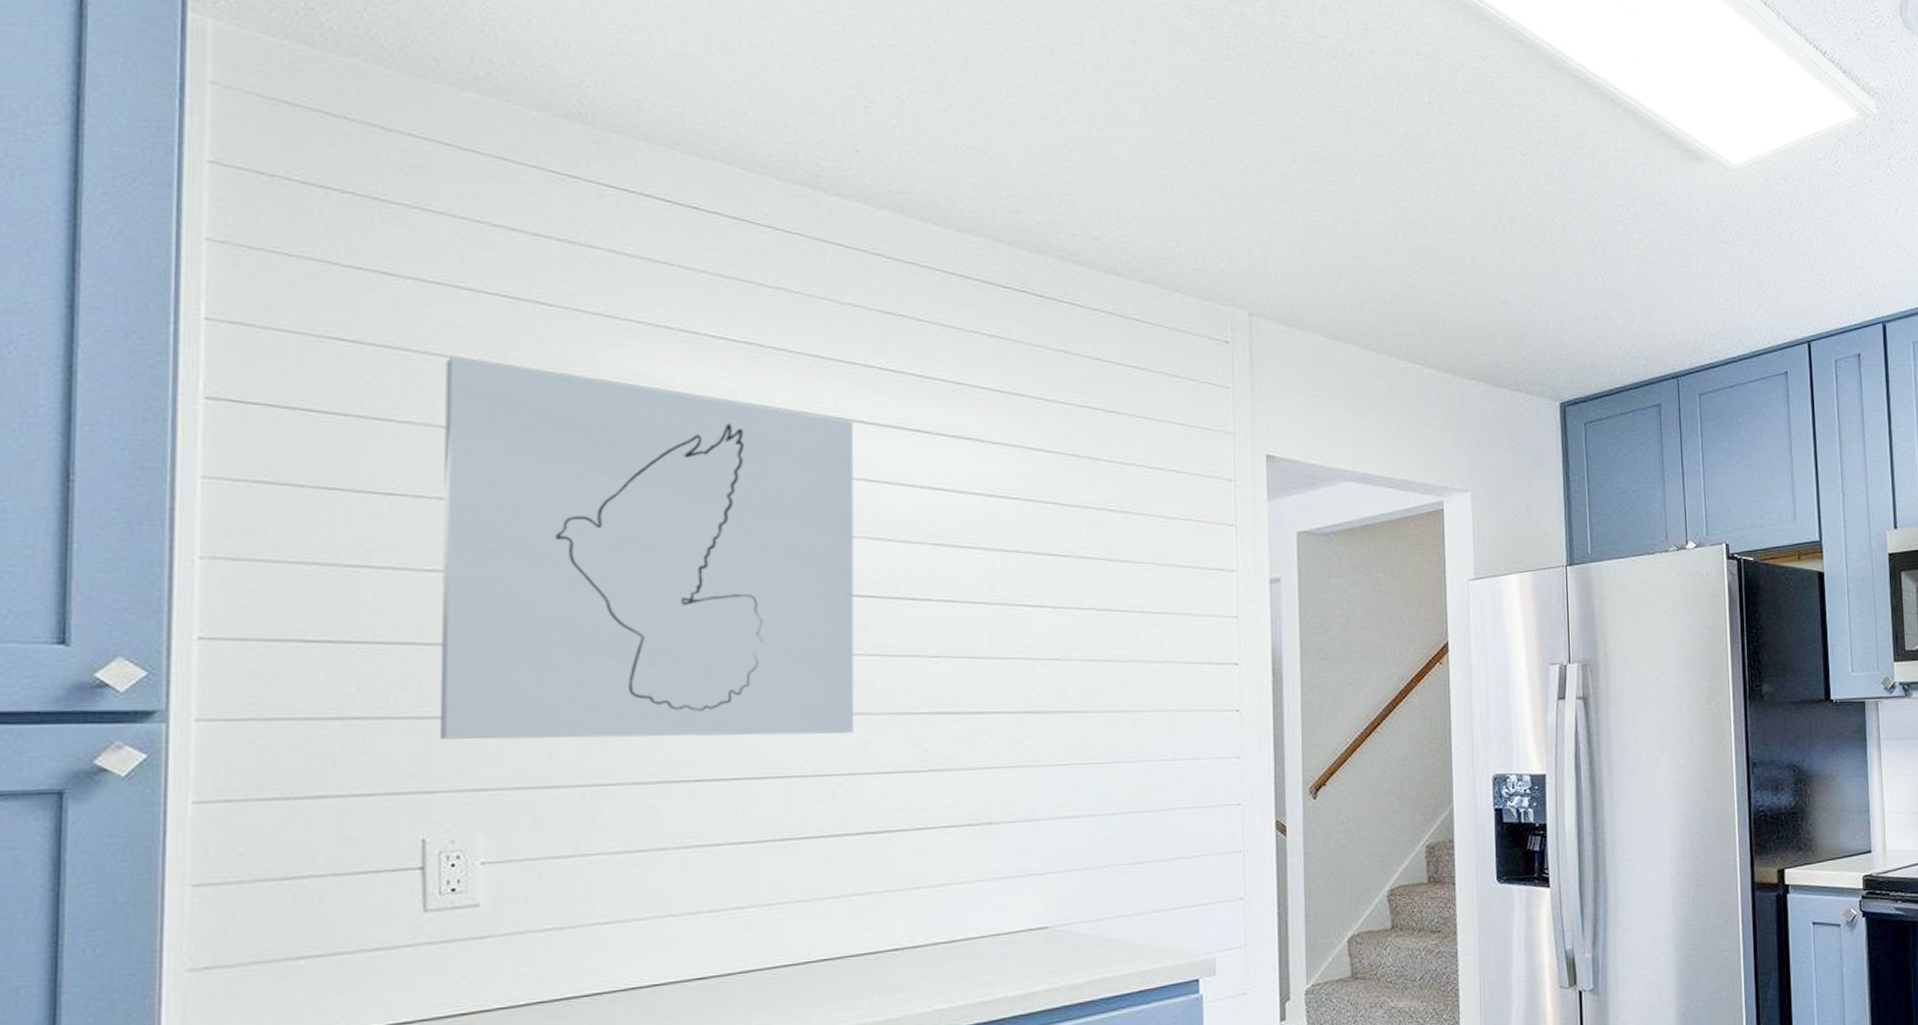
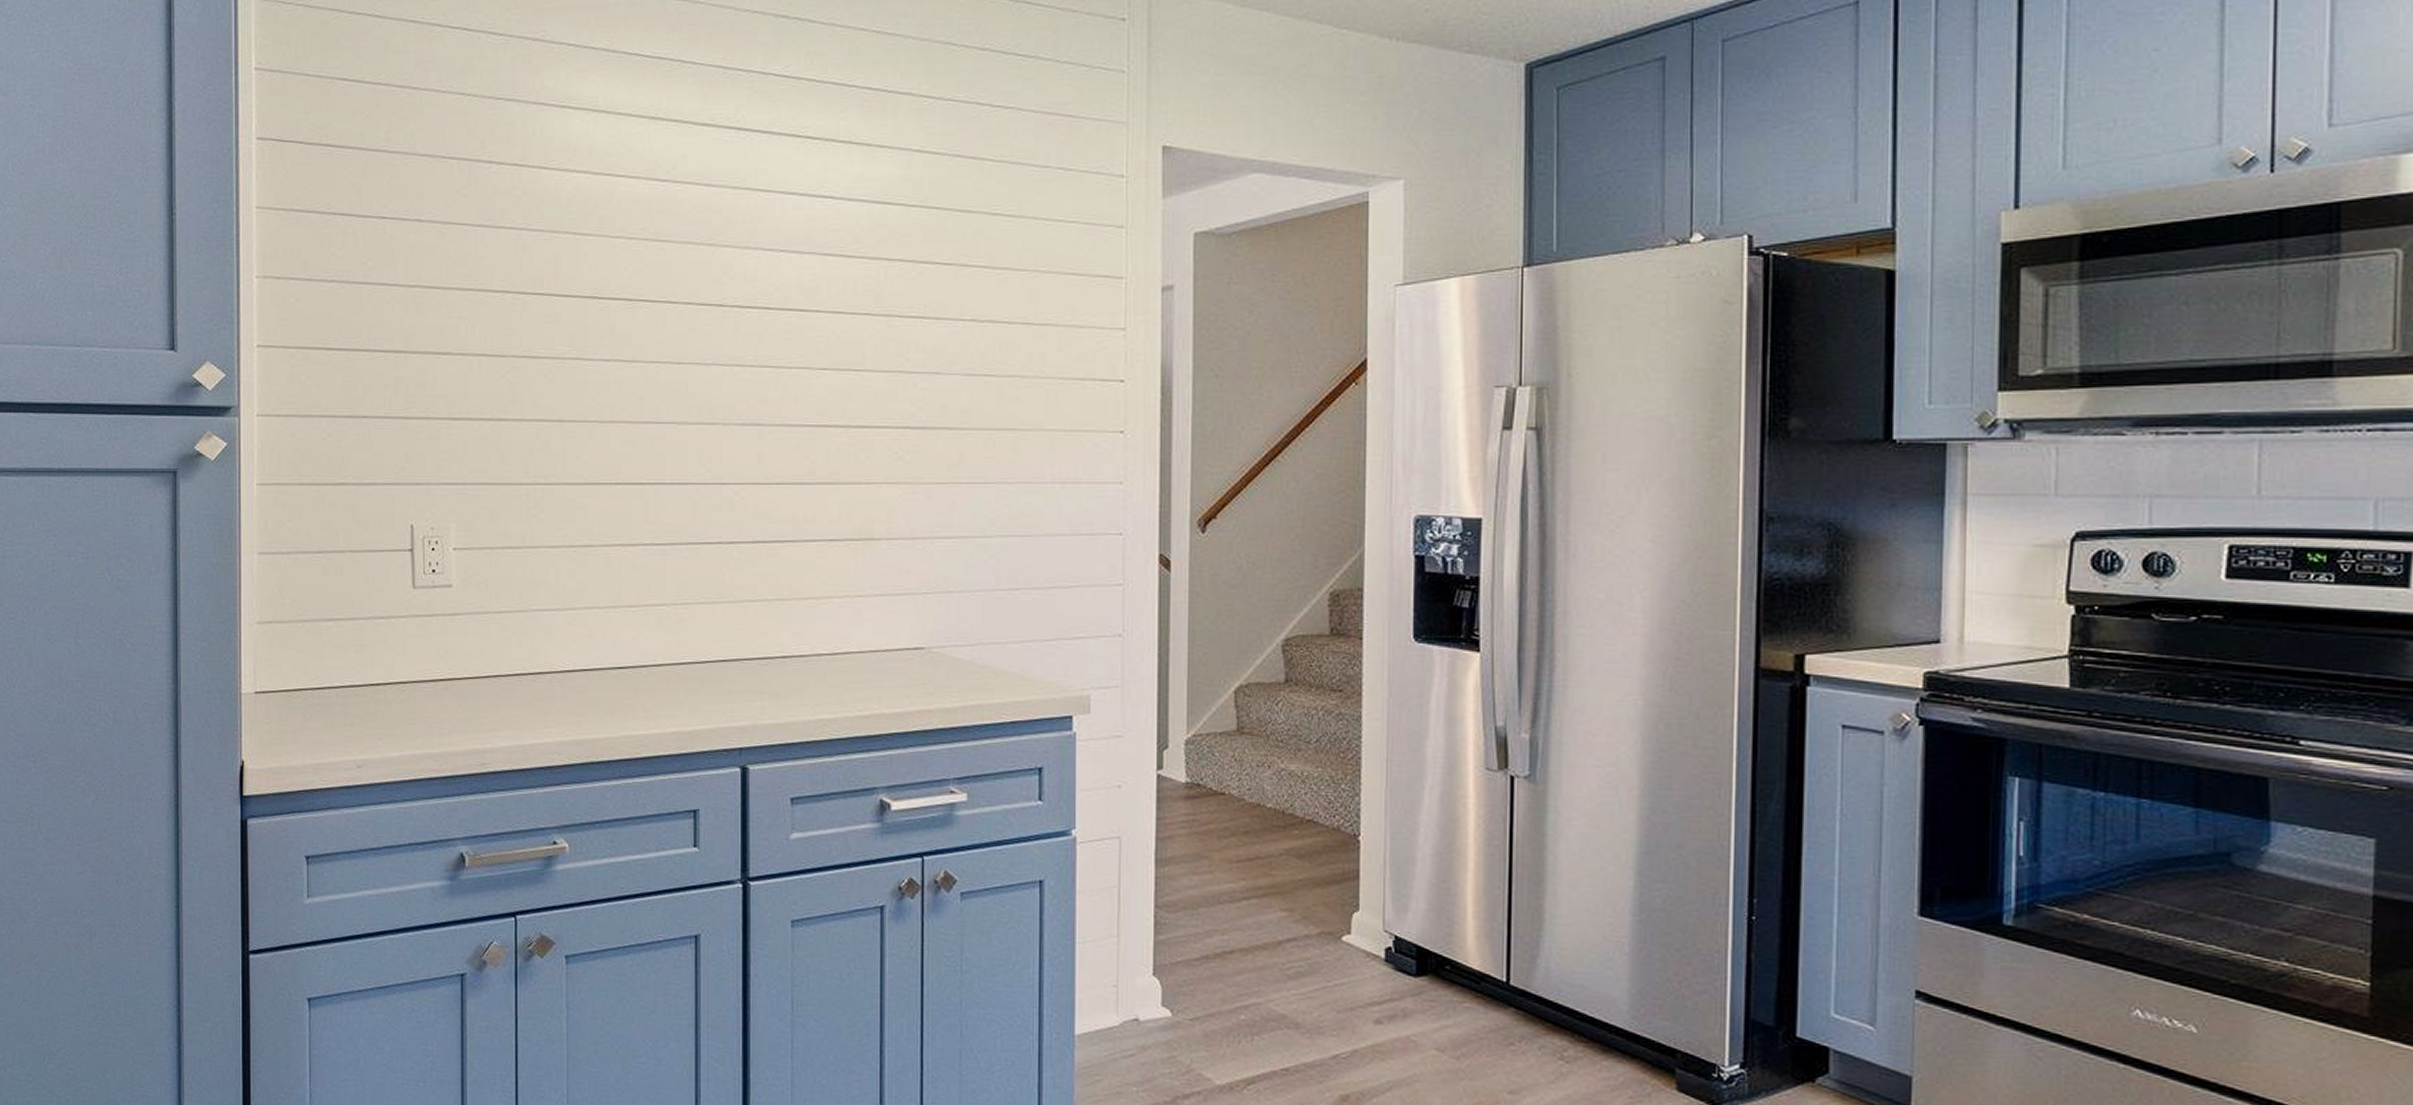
wall art: present [439,356,855,740] -> none [421,89,750,444]

